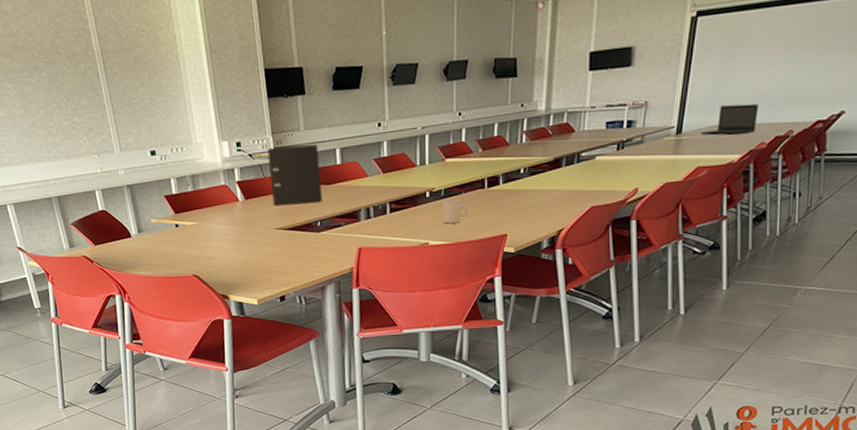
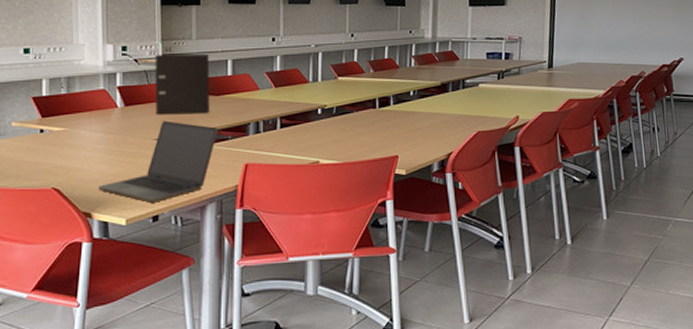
laptop: none [231,211,331,285] -> present [98,120,218,203]
mug: present [443,198,469,224] -> none [334,116,360,142]
laptop: present [700,103,759,135] -> none [568,45,615,73]

